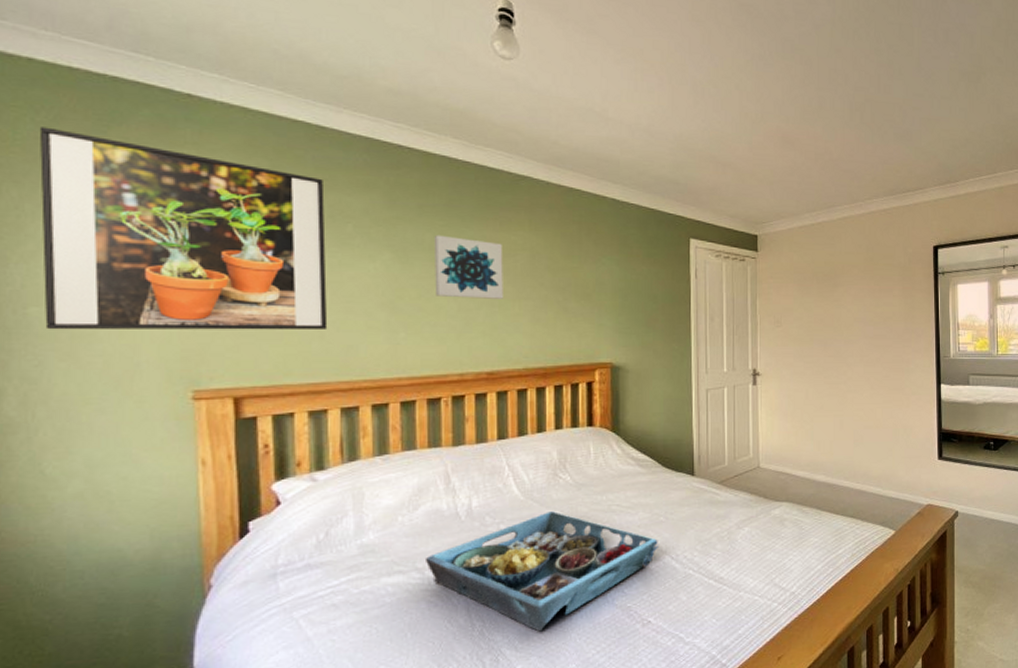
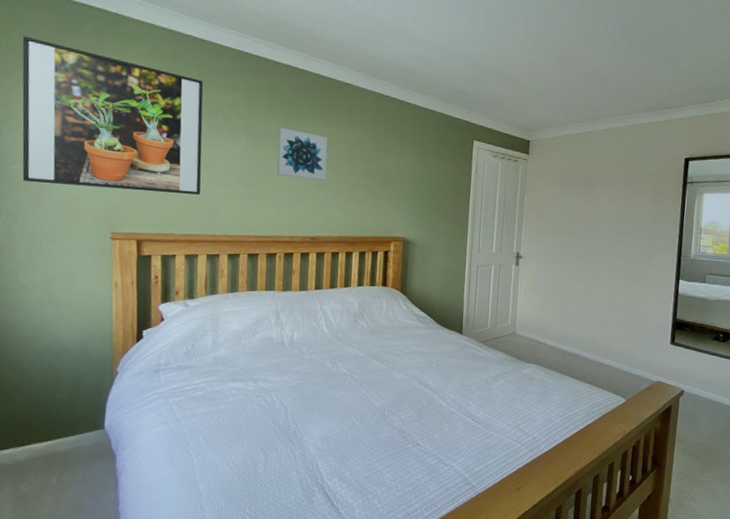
serving tray: present [424,511,658,632] -> none [258,349,430,439]

